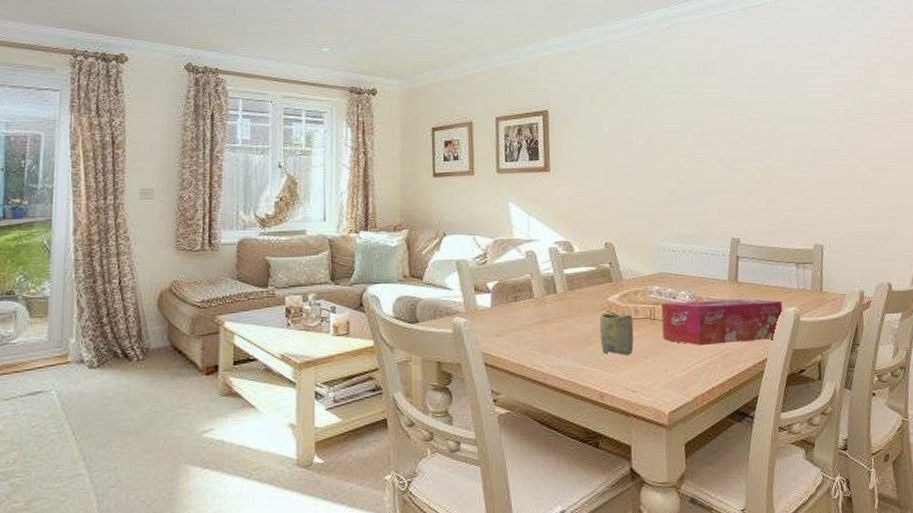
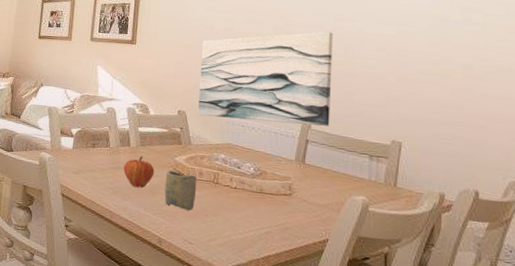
fruit: none [552,302,587,340] -> present [123,155,155,188]
wall art: none [622,136,757,246] -> present [197,31,334,126]
tissue box: present [661,299,784,346] -> none [224,171,351,223]

